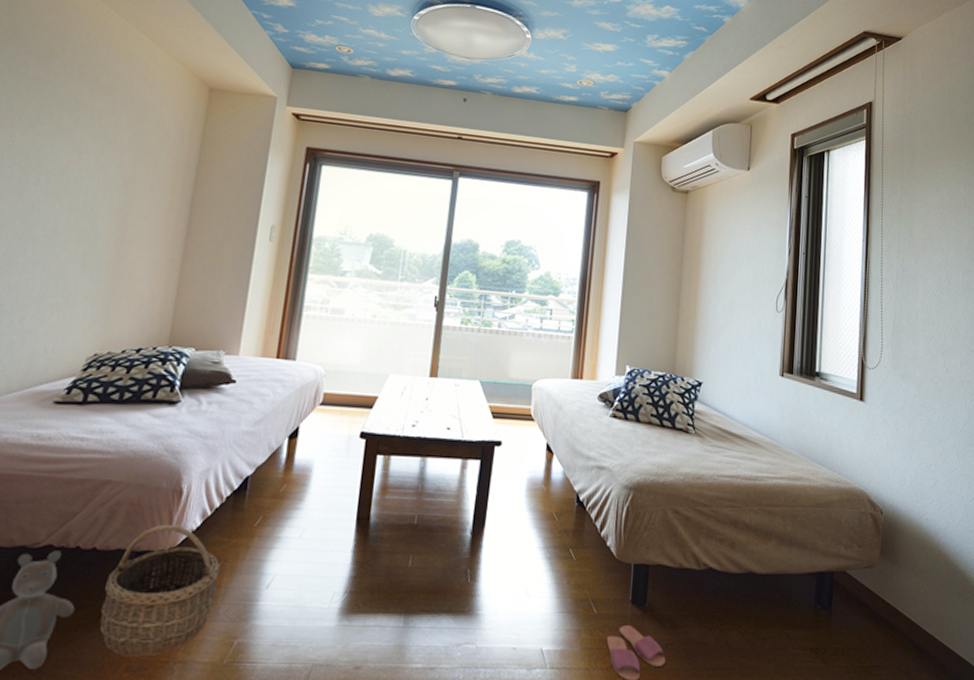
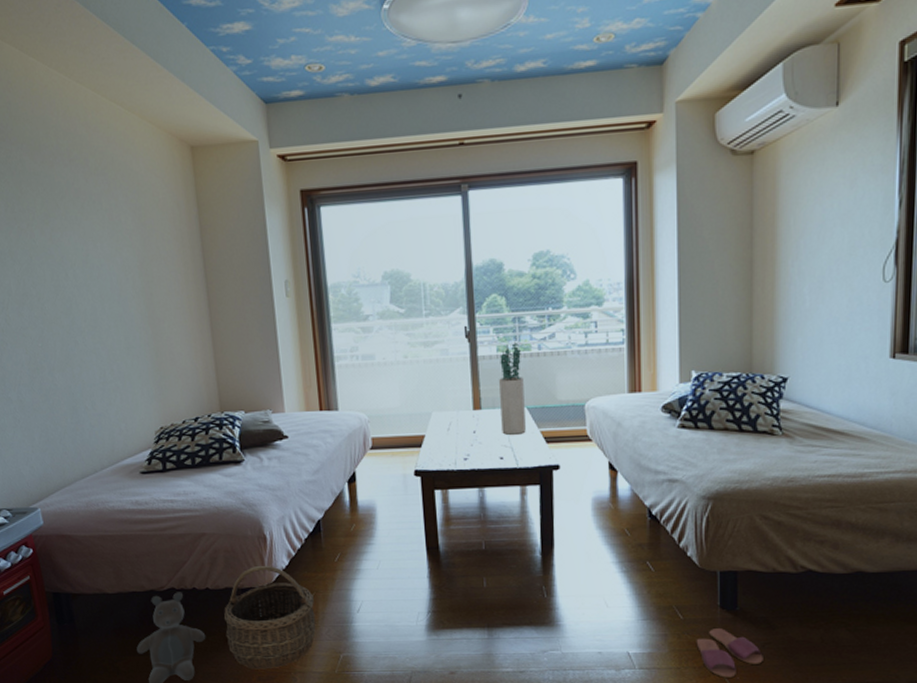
vase: none [453,315,483,407] -> present [499,340,526,435]

